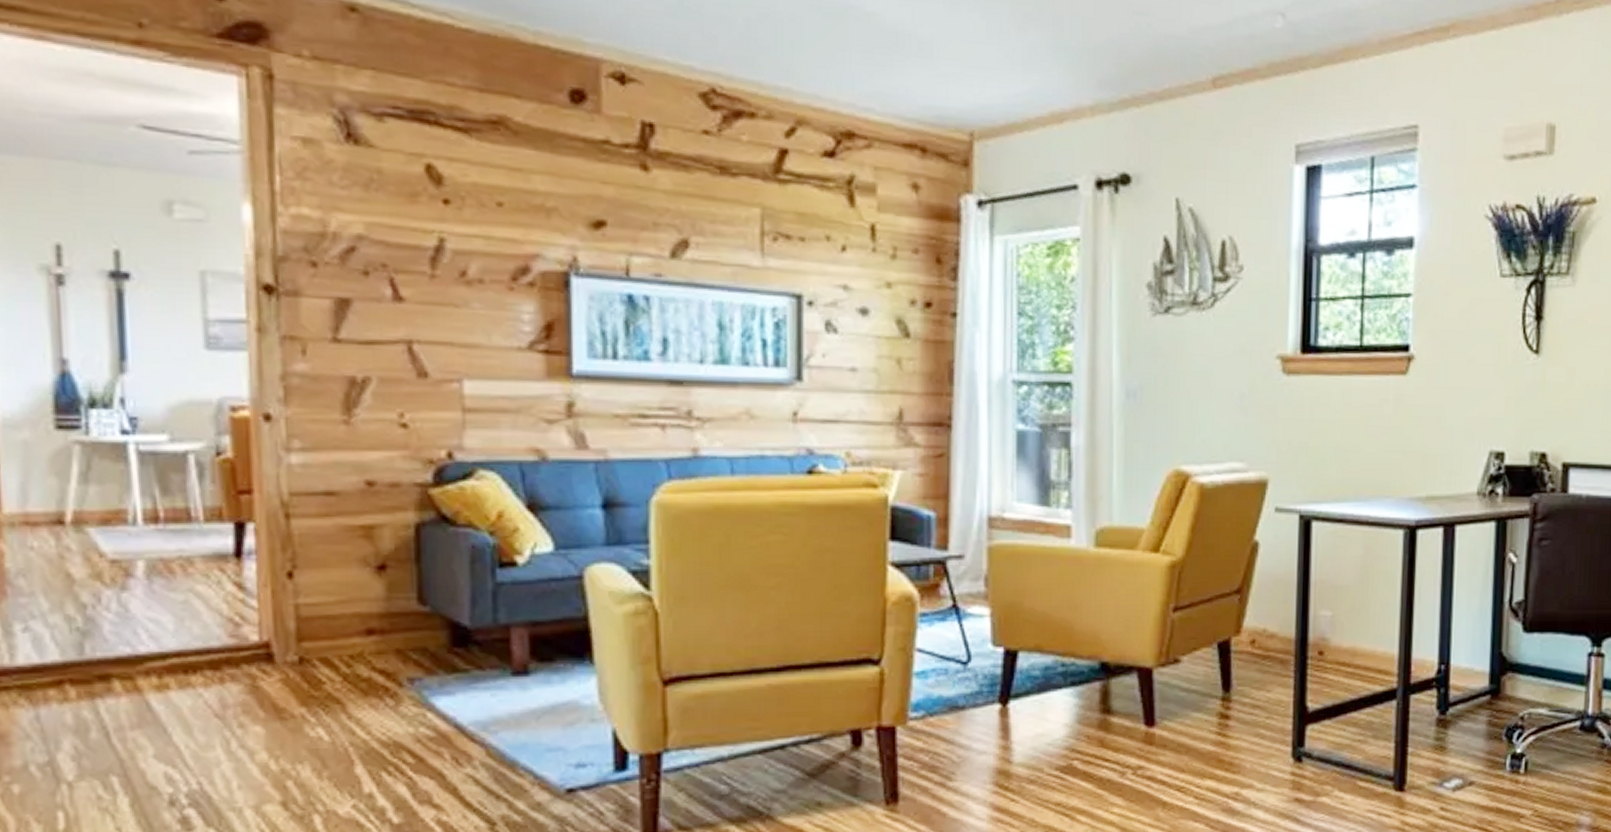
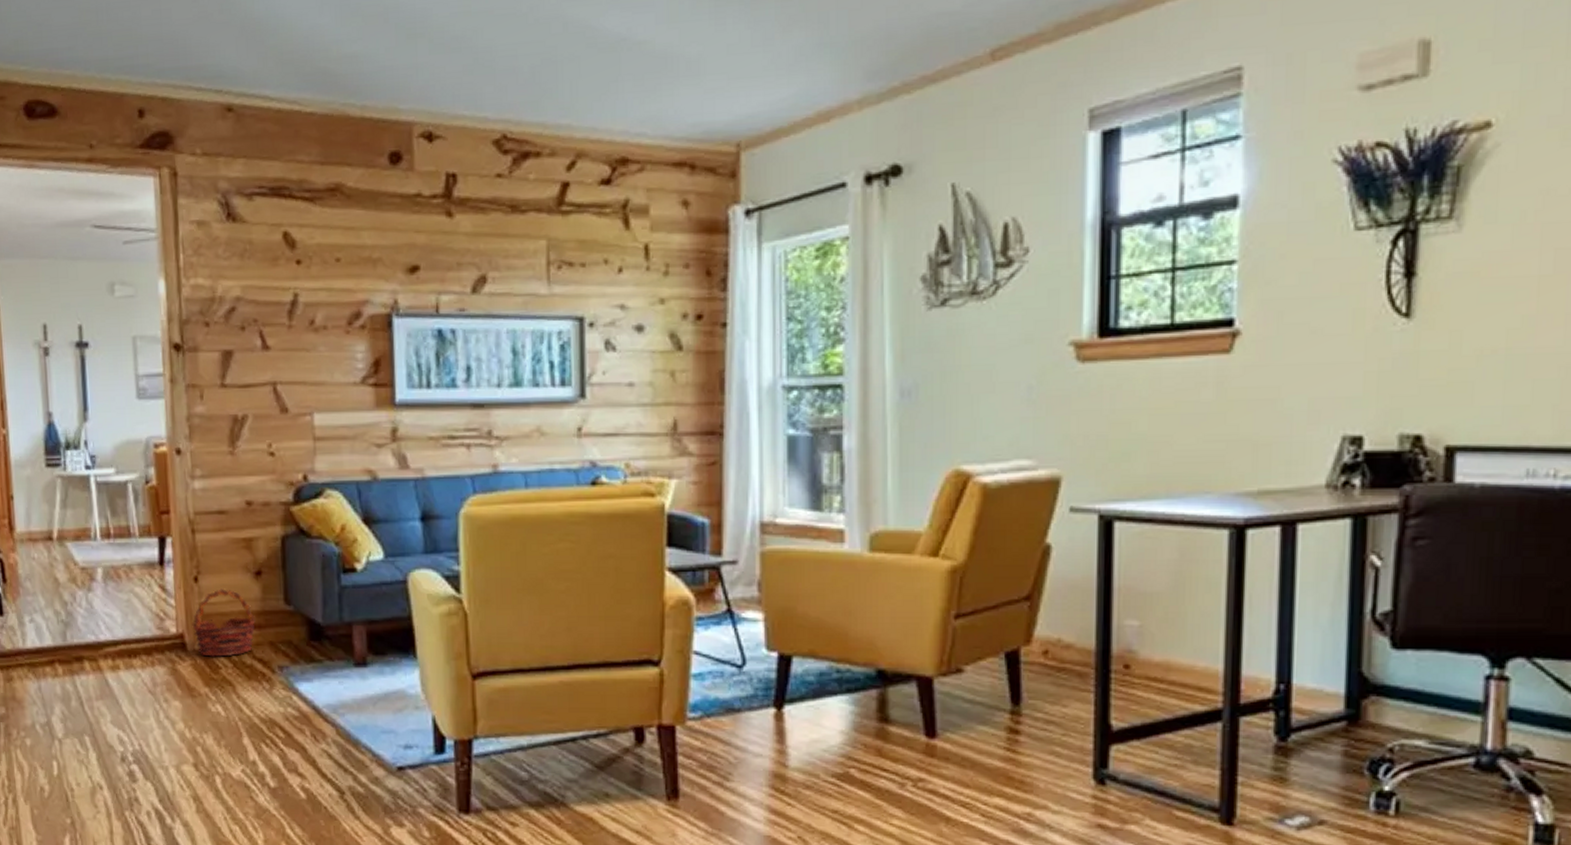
basket: none [281,586,376,670] -> present [191,589,255,657]

